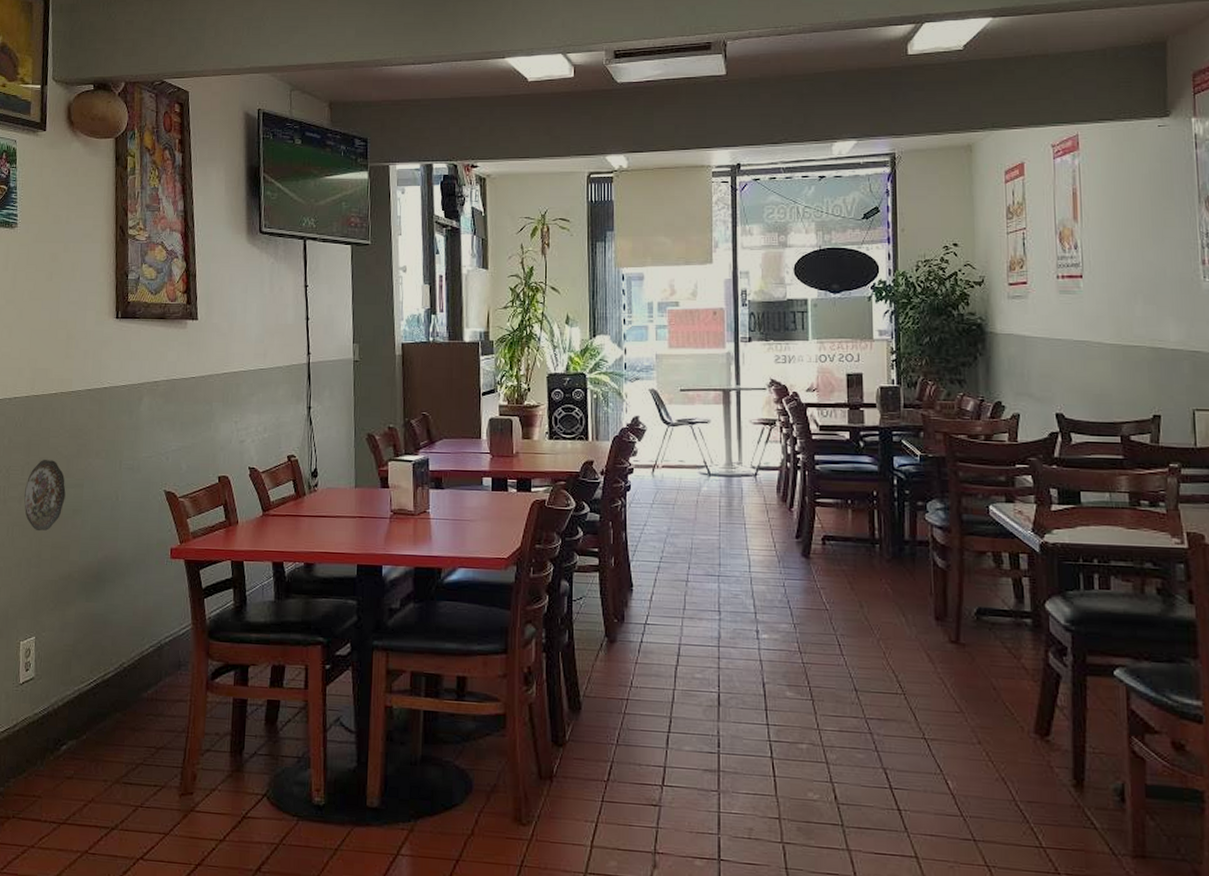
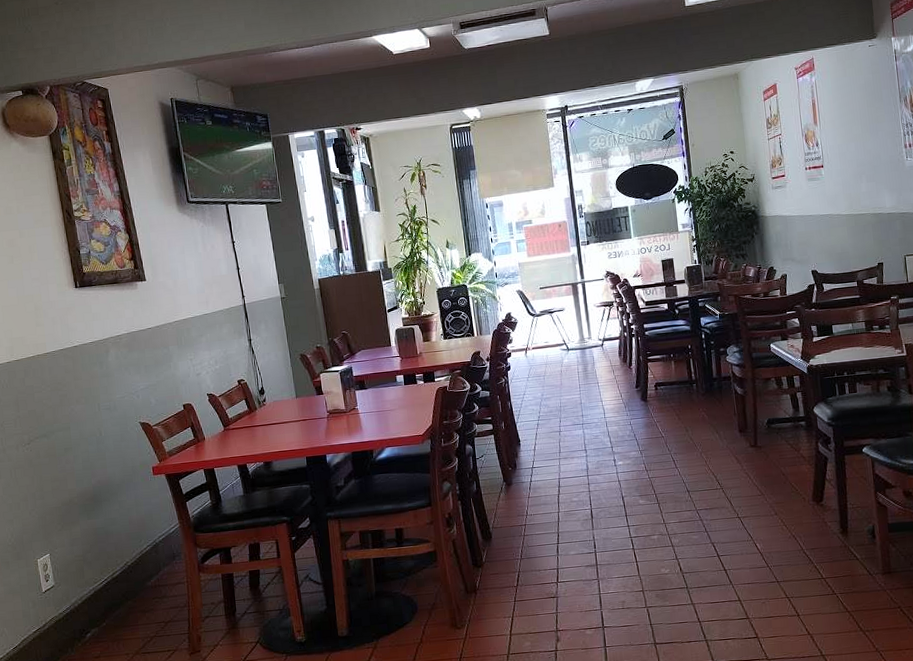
decorative plate: present [24,460,66,531] -> none [20,411,56,470]

